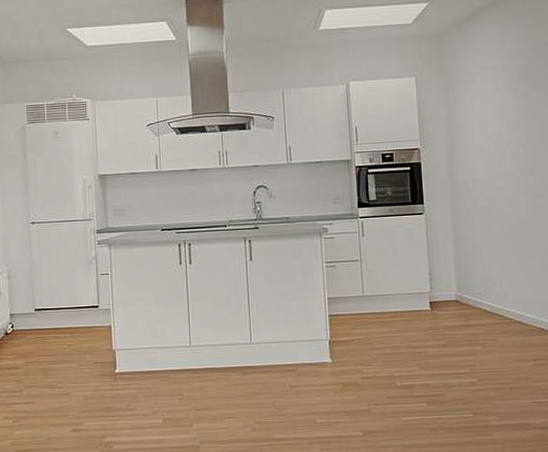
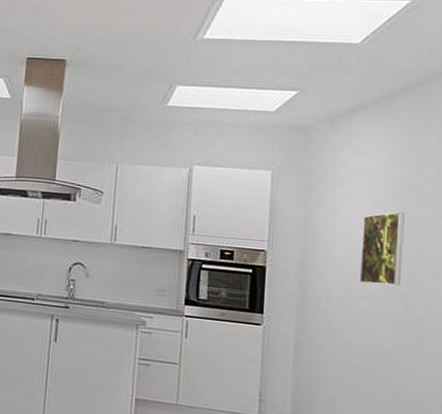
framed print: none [493,98,528,163] -> present [360,212,405,286]

